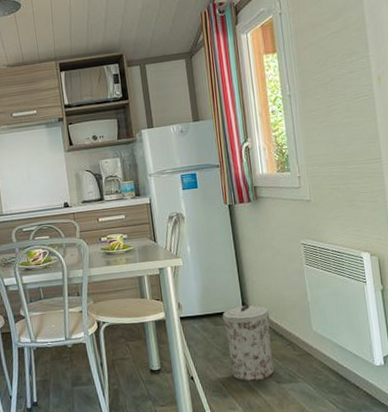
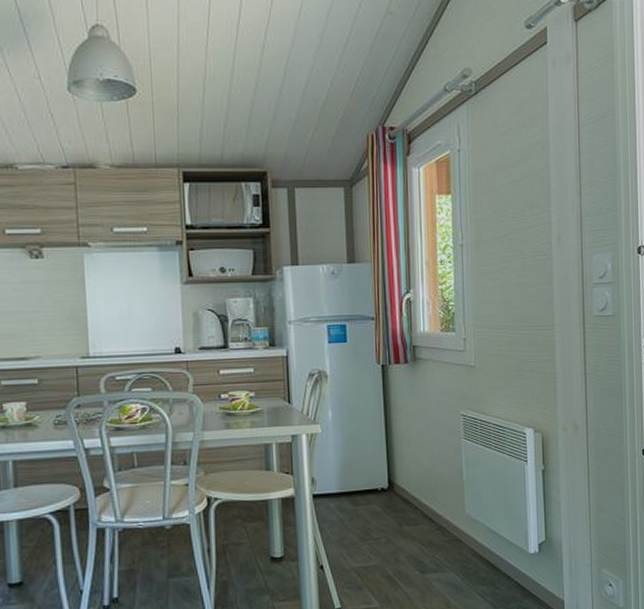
trash can: present [222,304,274,382] -> none [363,482,418,571]

